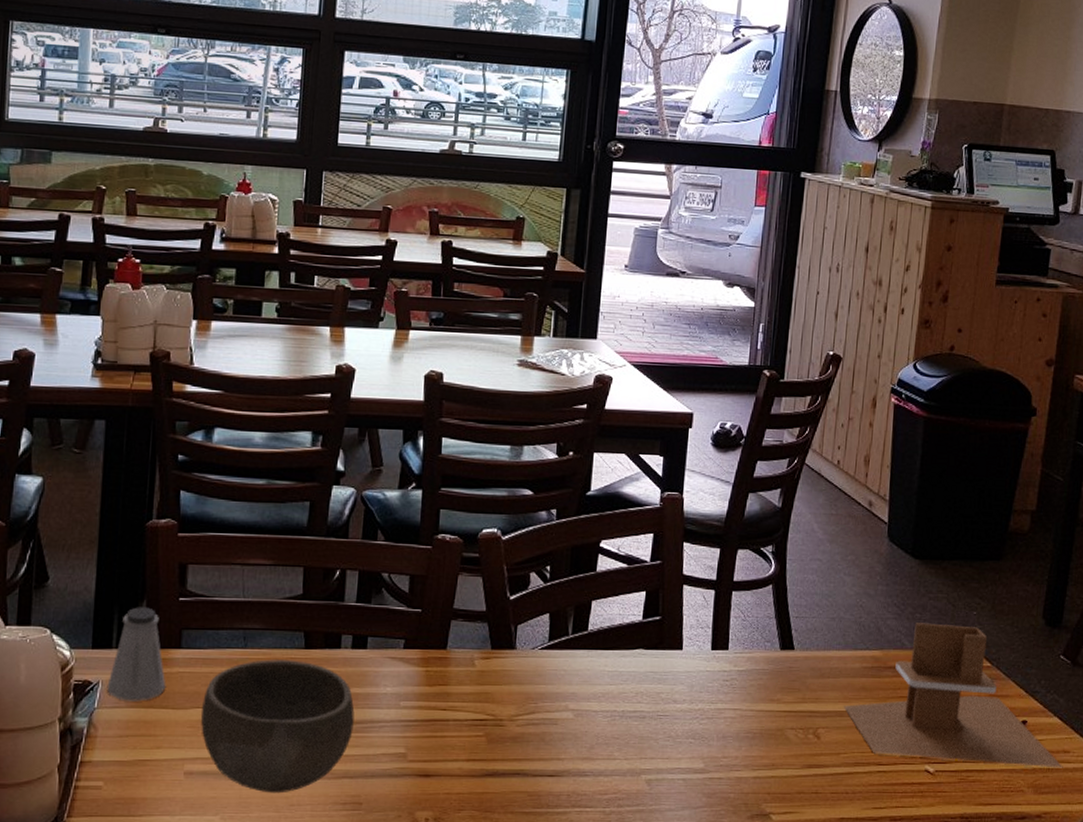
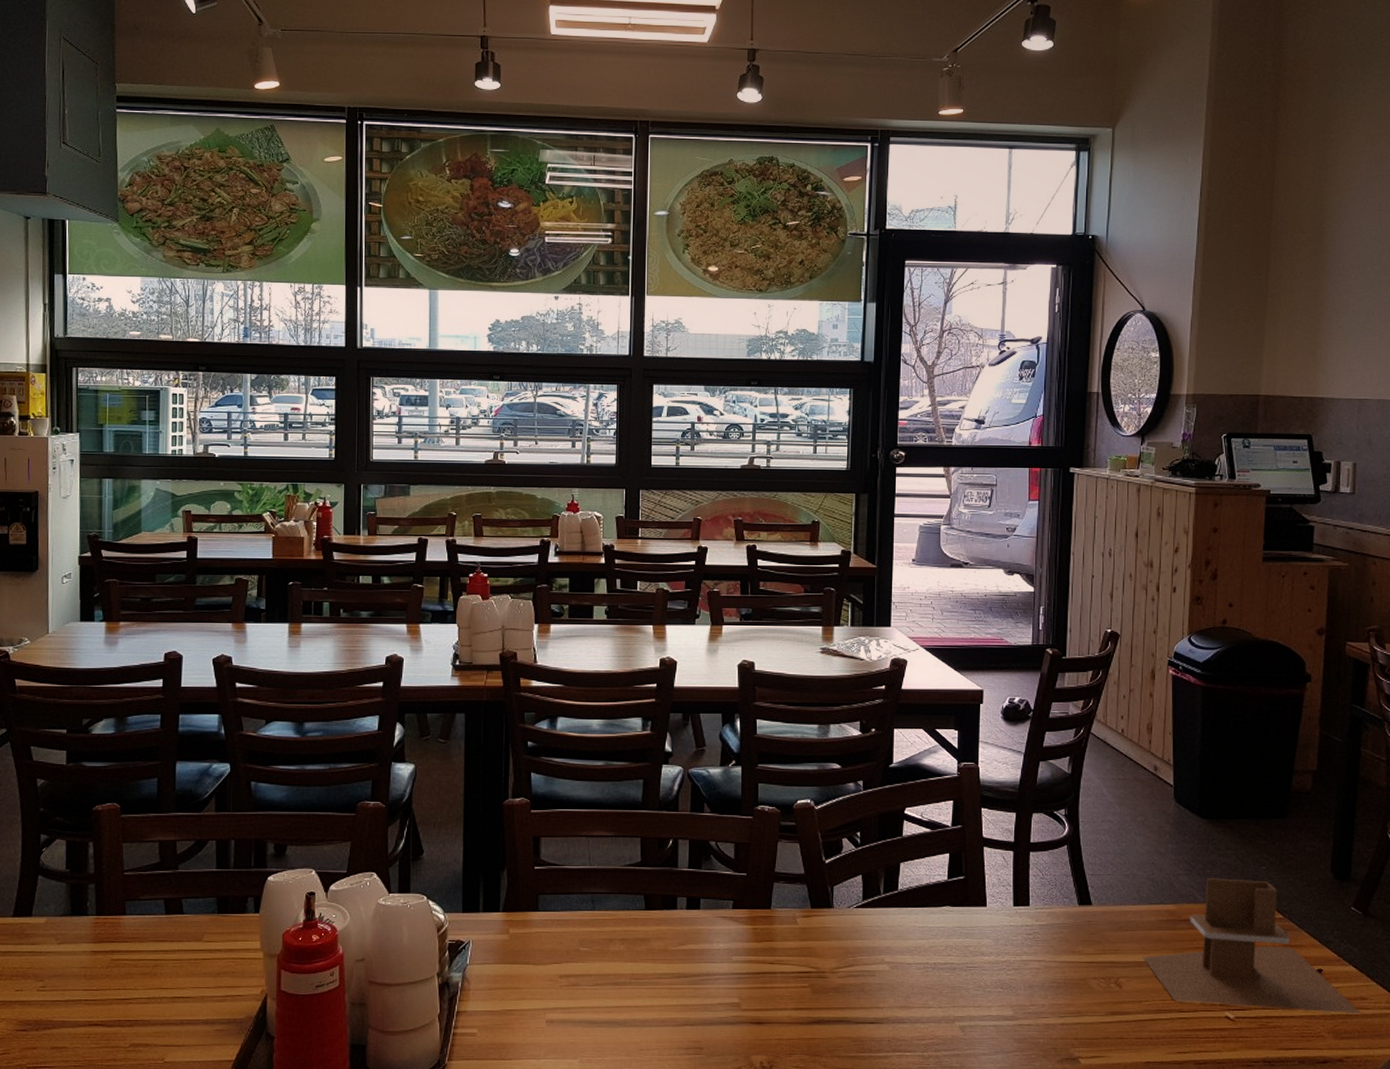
saltshaker: present [107,607,166,702] -> none [476,875,527,958]
bowl: present [200,659,355,794] -> none [558,920,692,1039]

